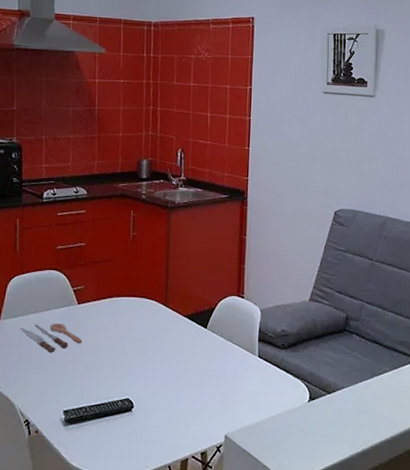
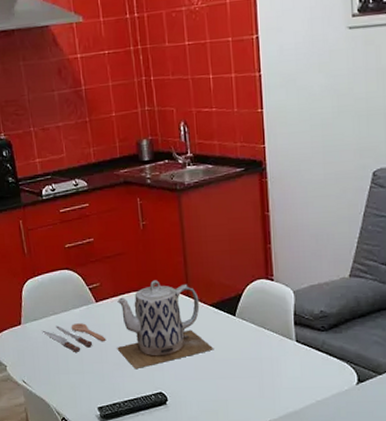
teapot: none [91,288,184,374] -> present [117,280,214,370]

